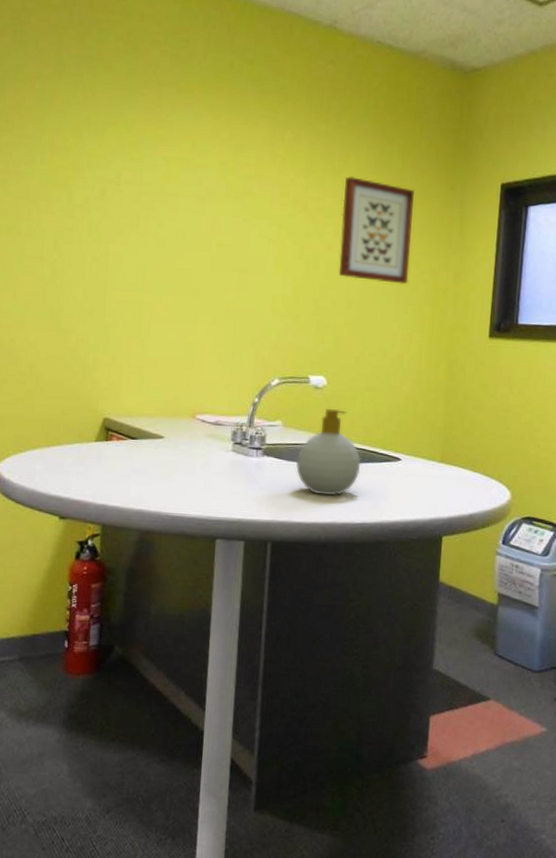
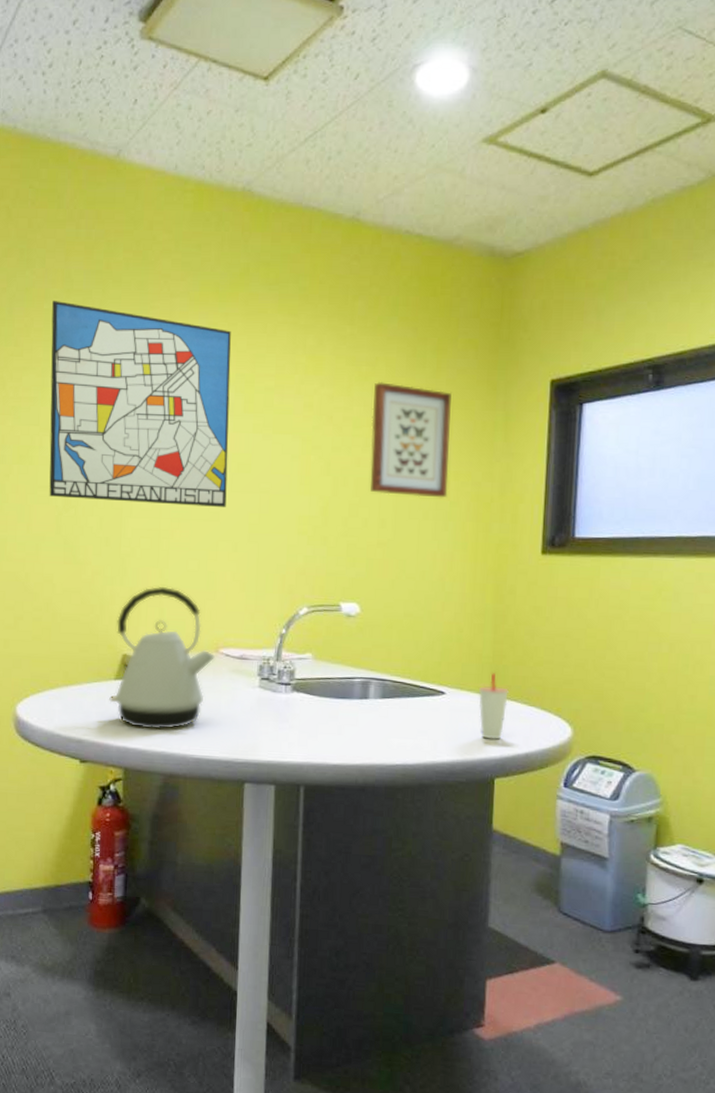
wall art: none [36,80,215,284] -> present [49,300,231,507]
kettle: none [89,355,192,489] -> present [109,586,216,730]
soap bottle: present [296,408,361,496] -> none [328,638,401,735]
cup: none [430,442,457,502] -> present [478,673,509,740]

